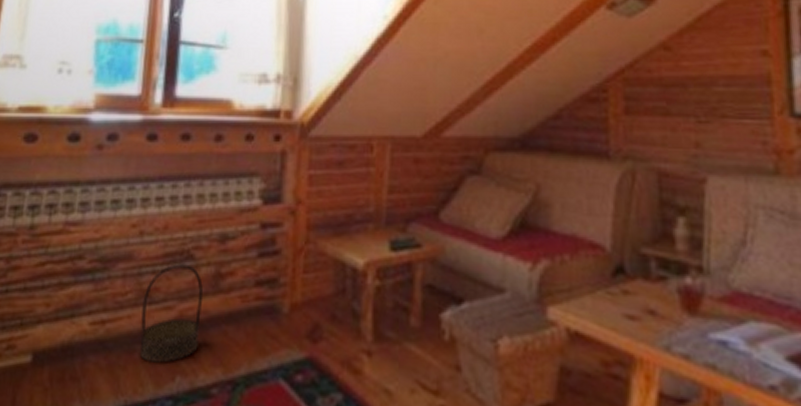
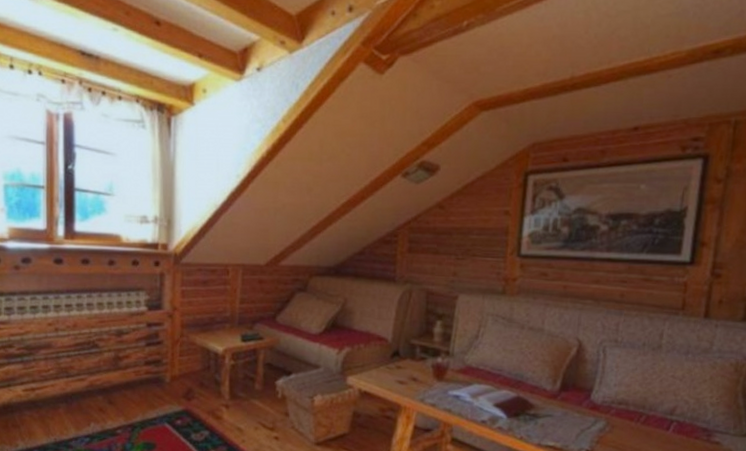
basket: present [140,262,203,364] -> none [62,350,106,416]

